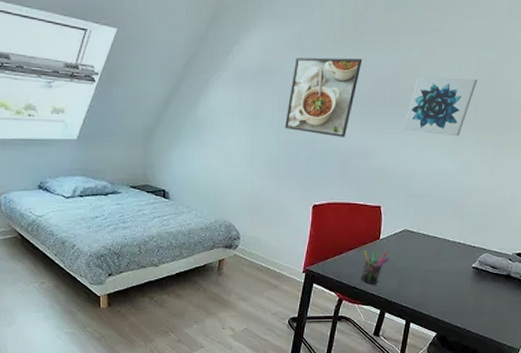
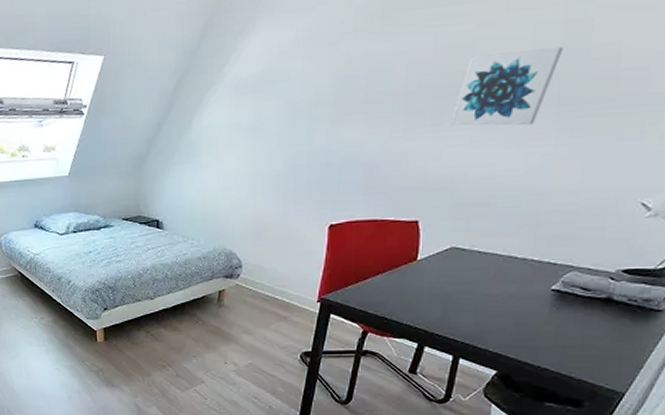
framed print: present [284,57,363,137] -> none [292,45,393,144]
pen holder: present [360,251,390,284] -> none [390,274,431,313]

